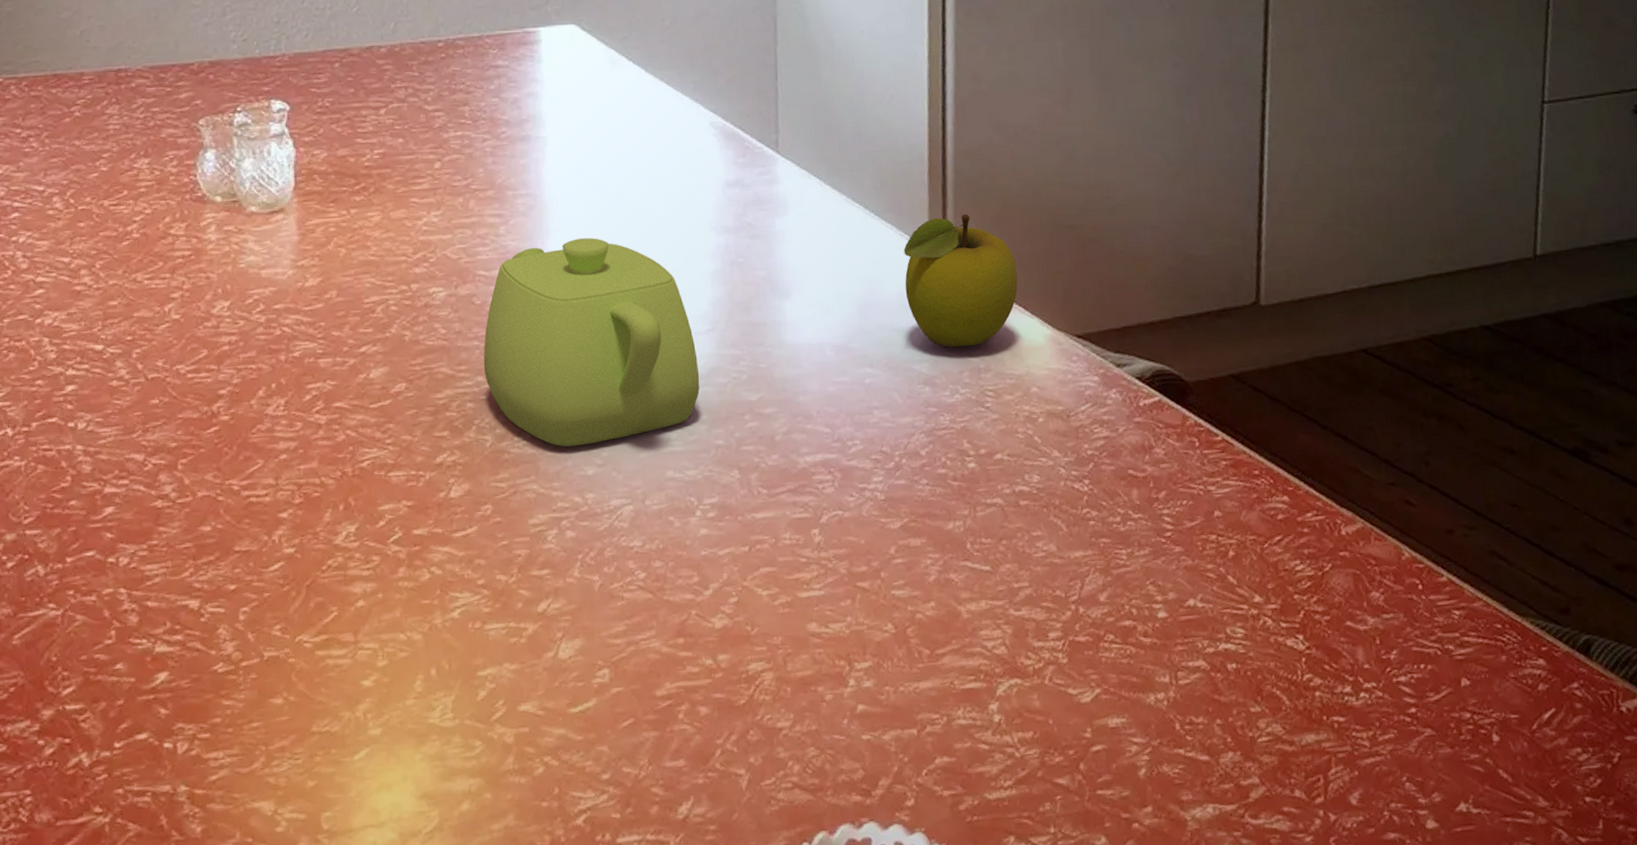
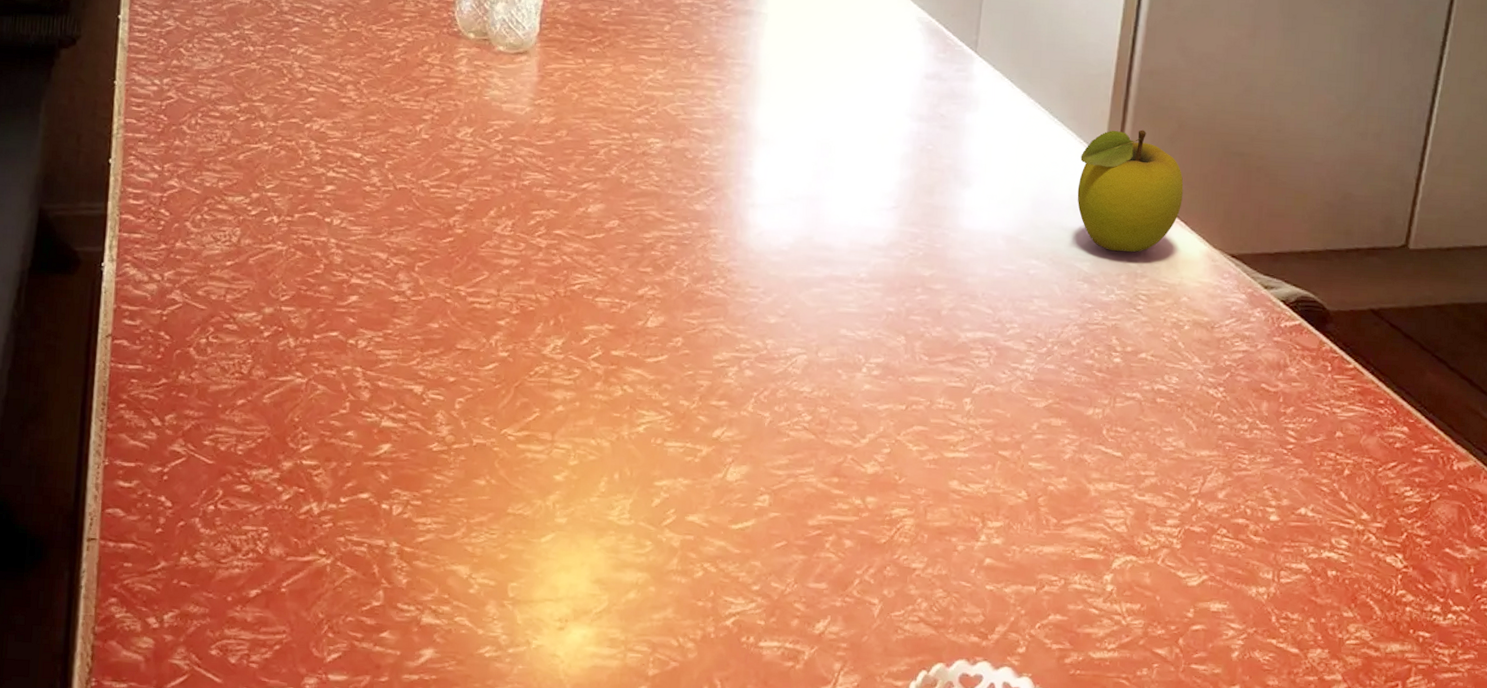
teapot: present [483,238,700,447] -> none [688,110,880,296]

